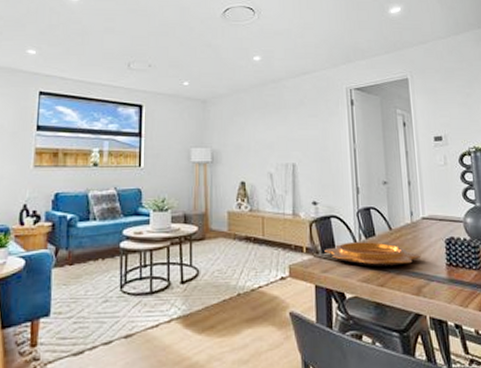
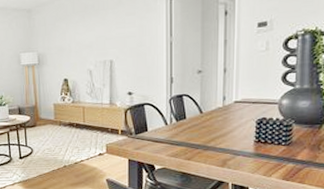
decorative bowl: present [324,242,422,266] -> none [138,124,230,144]

